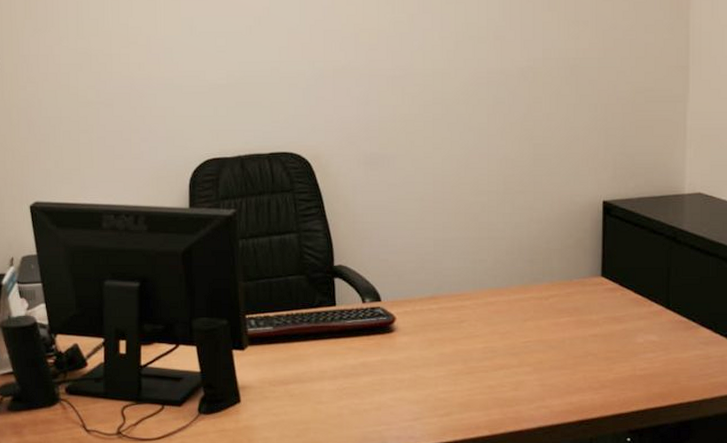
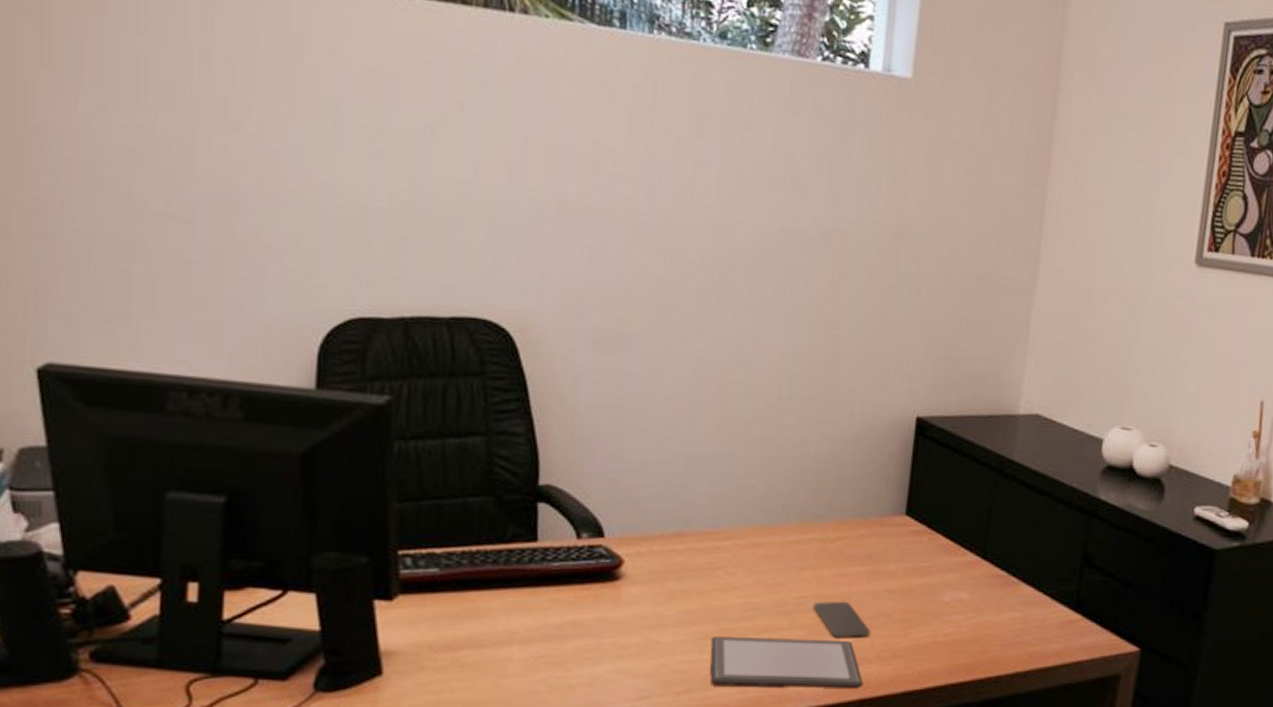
tablet: none [462,373,580,412] -> present [710,637,863,689]
smartphone: none [536,344,582,372] -> present [812,601,871,637]

